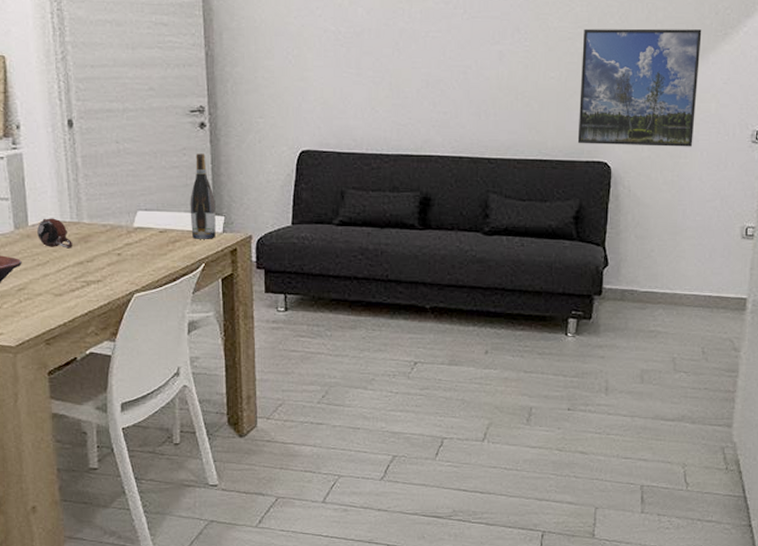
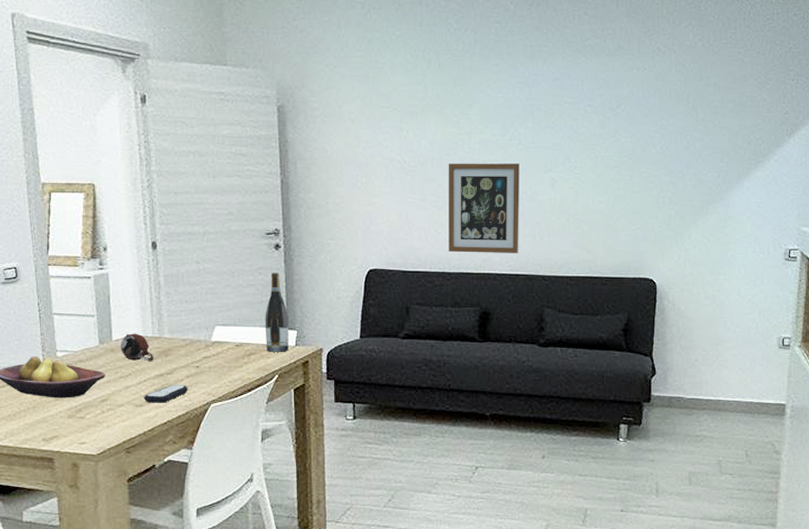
remote control: none [63,273,110,292] -> present [144,385,188,403]
wall art: none [386,34,465,134] -> present [448,163,520,253]
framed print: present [577,28,702,147] -> none [625,157,736,264]

